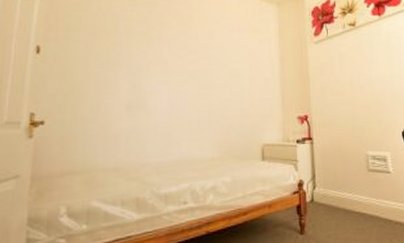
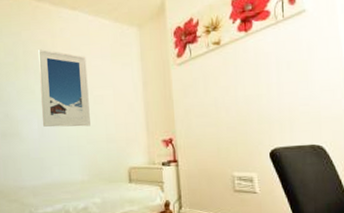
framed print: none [172,20,224,101] -> present [38,49,90,127]

